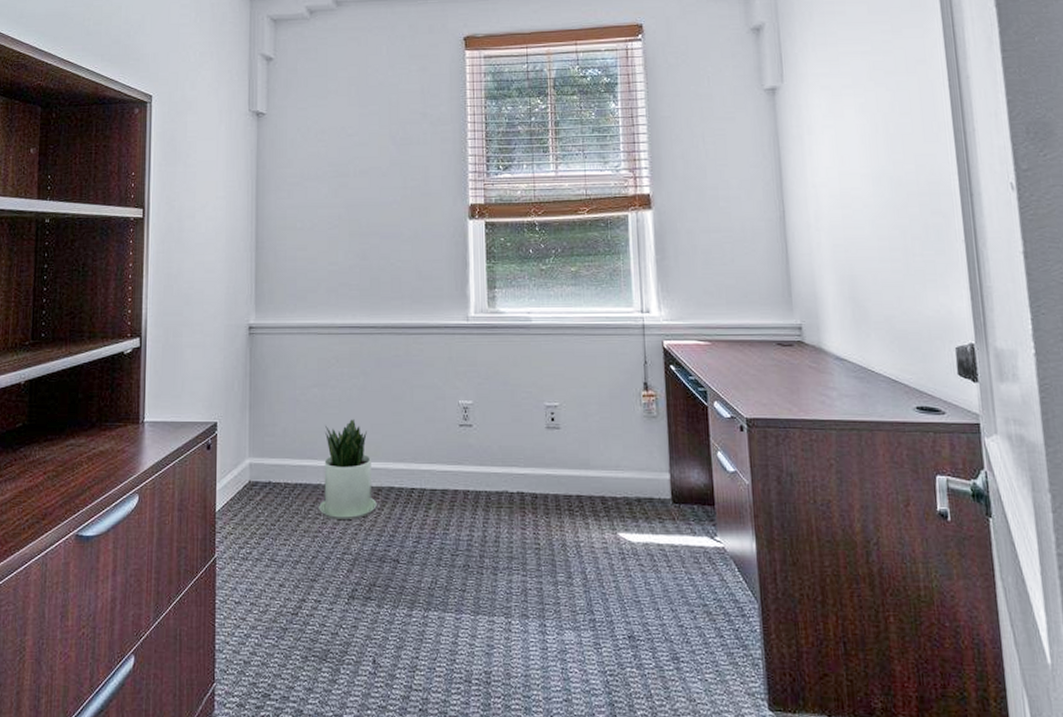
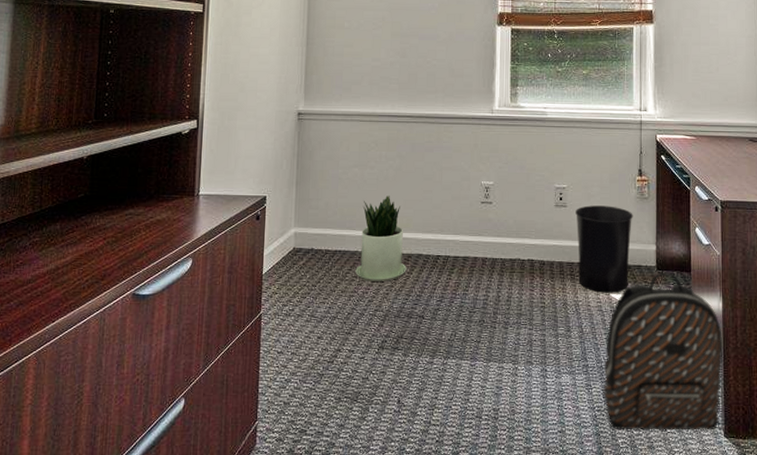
waste bin: none [571,426,640,532] -> present [576,205,633,293]
backpack: none [614,505,762,702] -> present [603,272,723,431]

